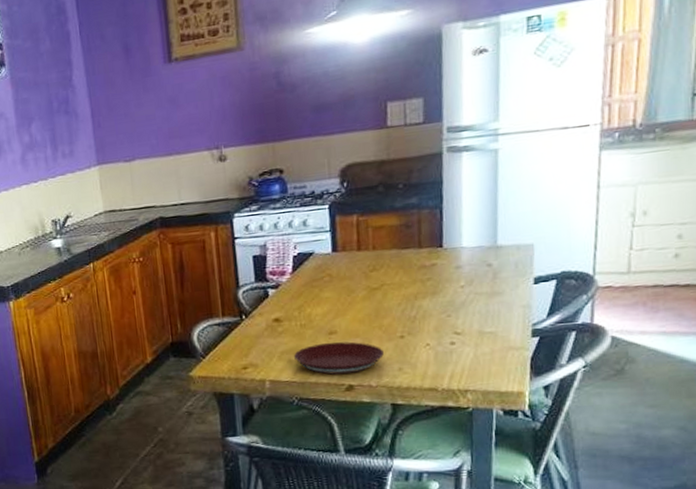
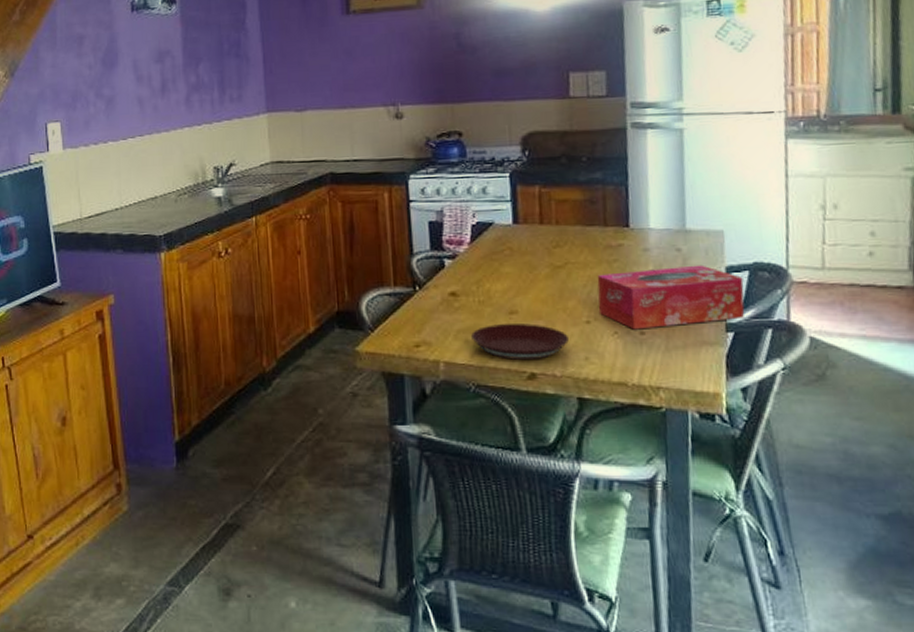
tissue box: none [411,277,551,341] -> present [597,265,745,330]

